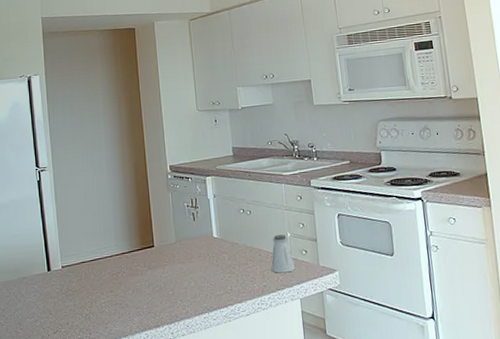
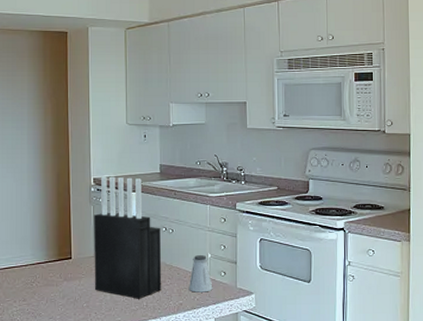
knife block: none [173,162,245,284] -> present [94,176,162,299]

